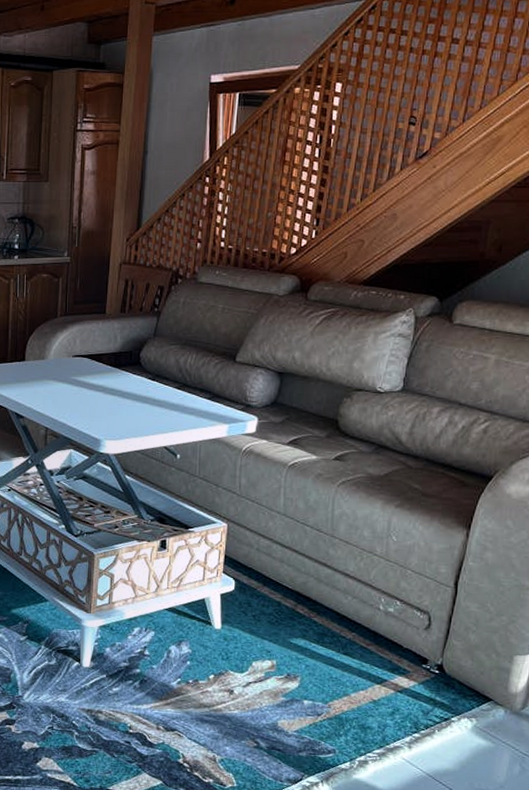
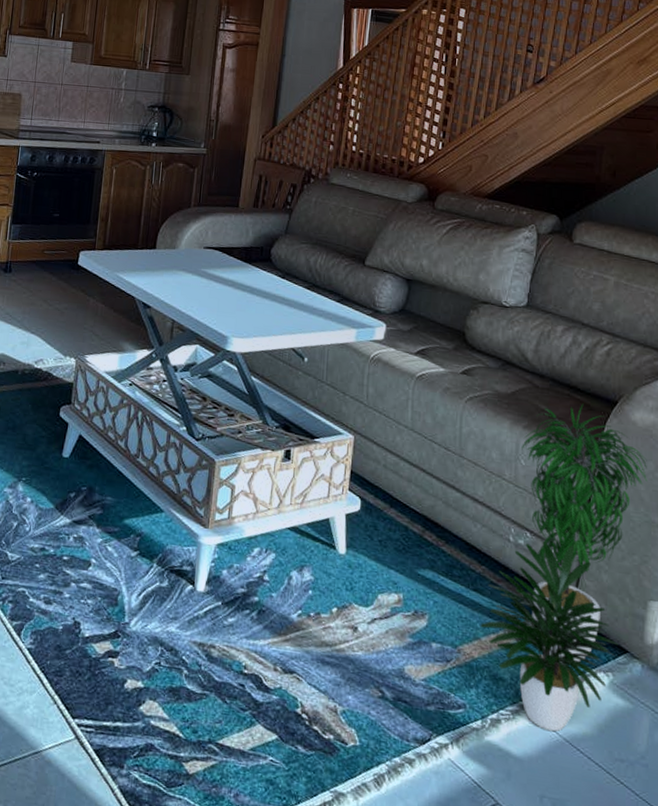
potted plant: none [349,480,520,769] -> present [480,403,647,732]

